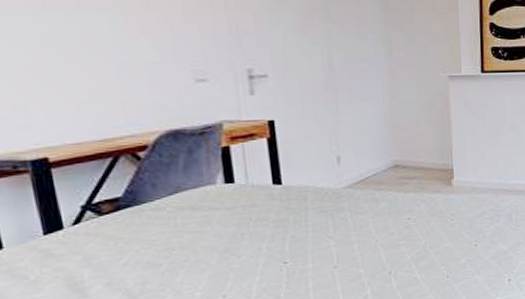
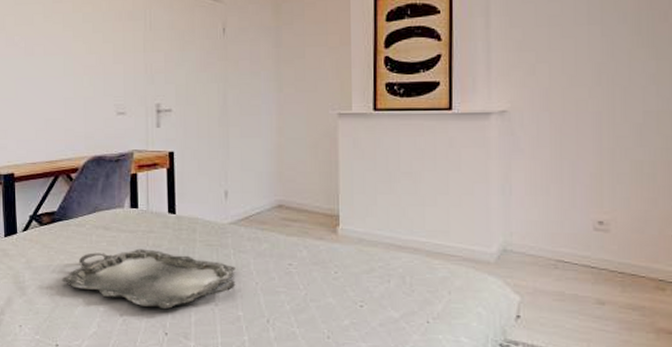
serving tray: none [138,224,355,283] -> present [61,248,236,310]

